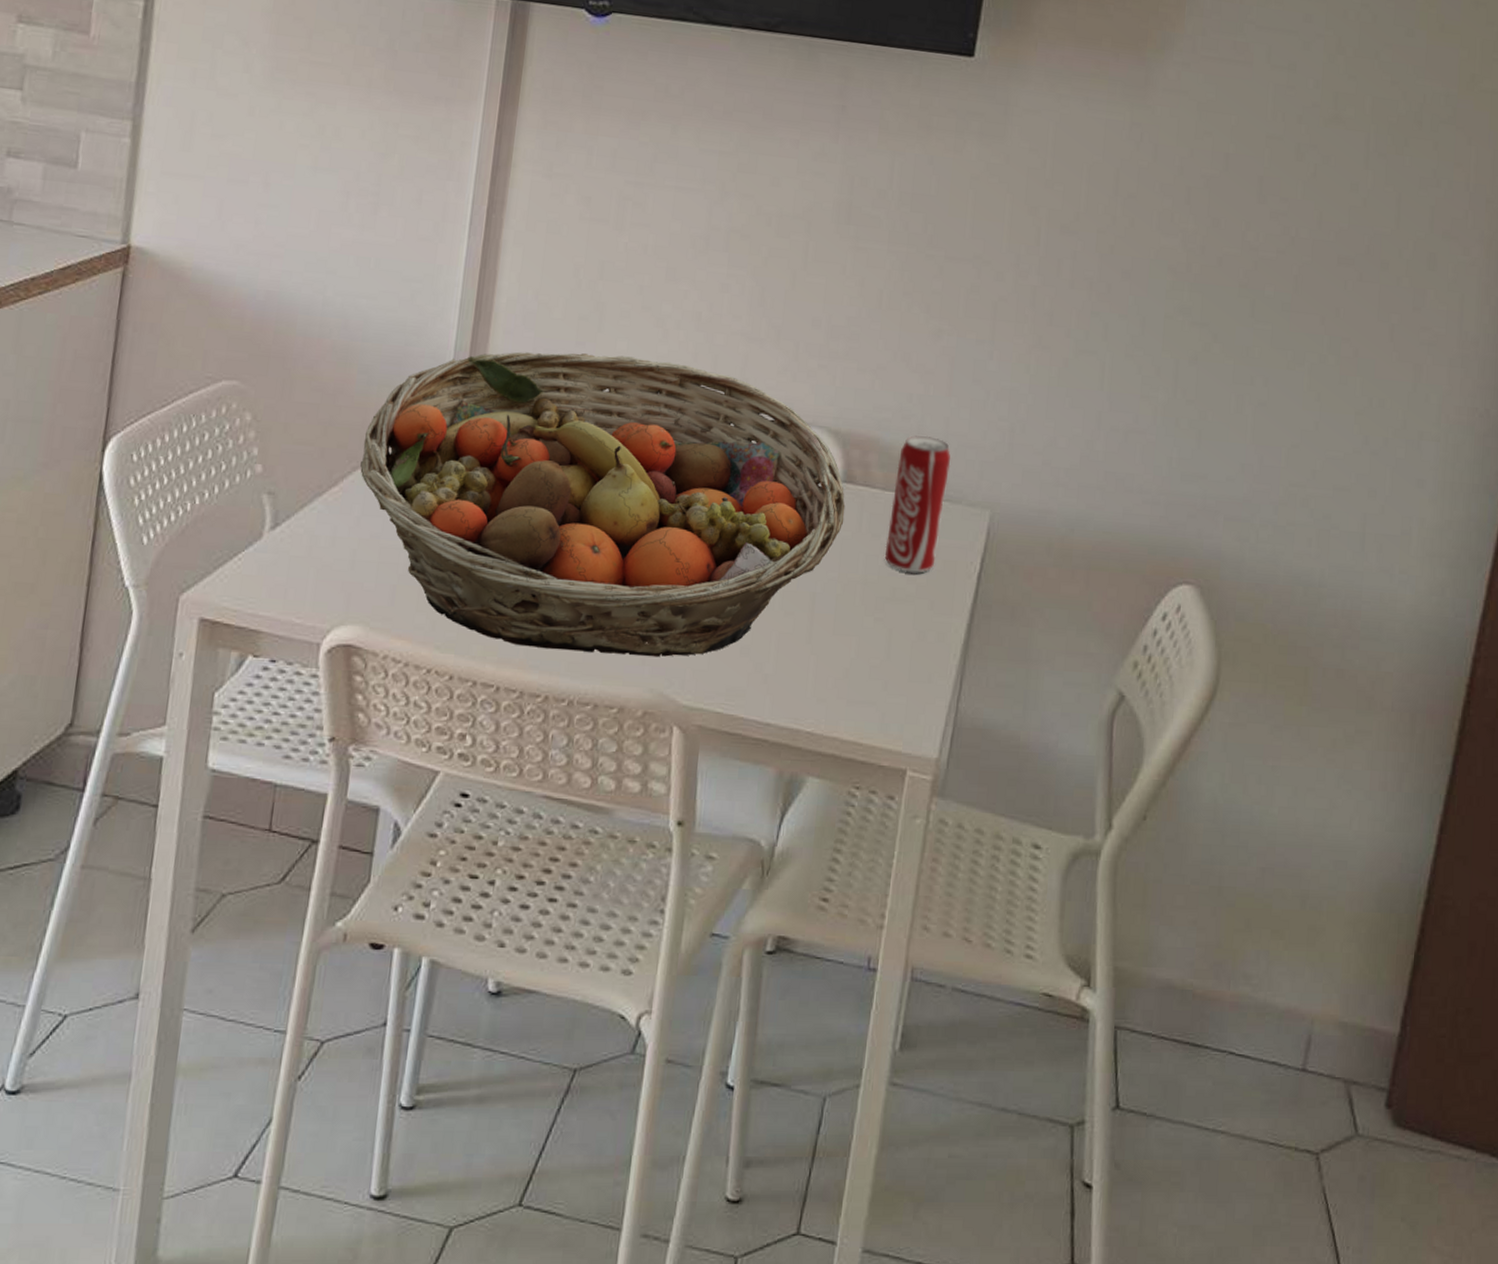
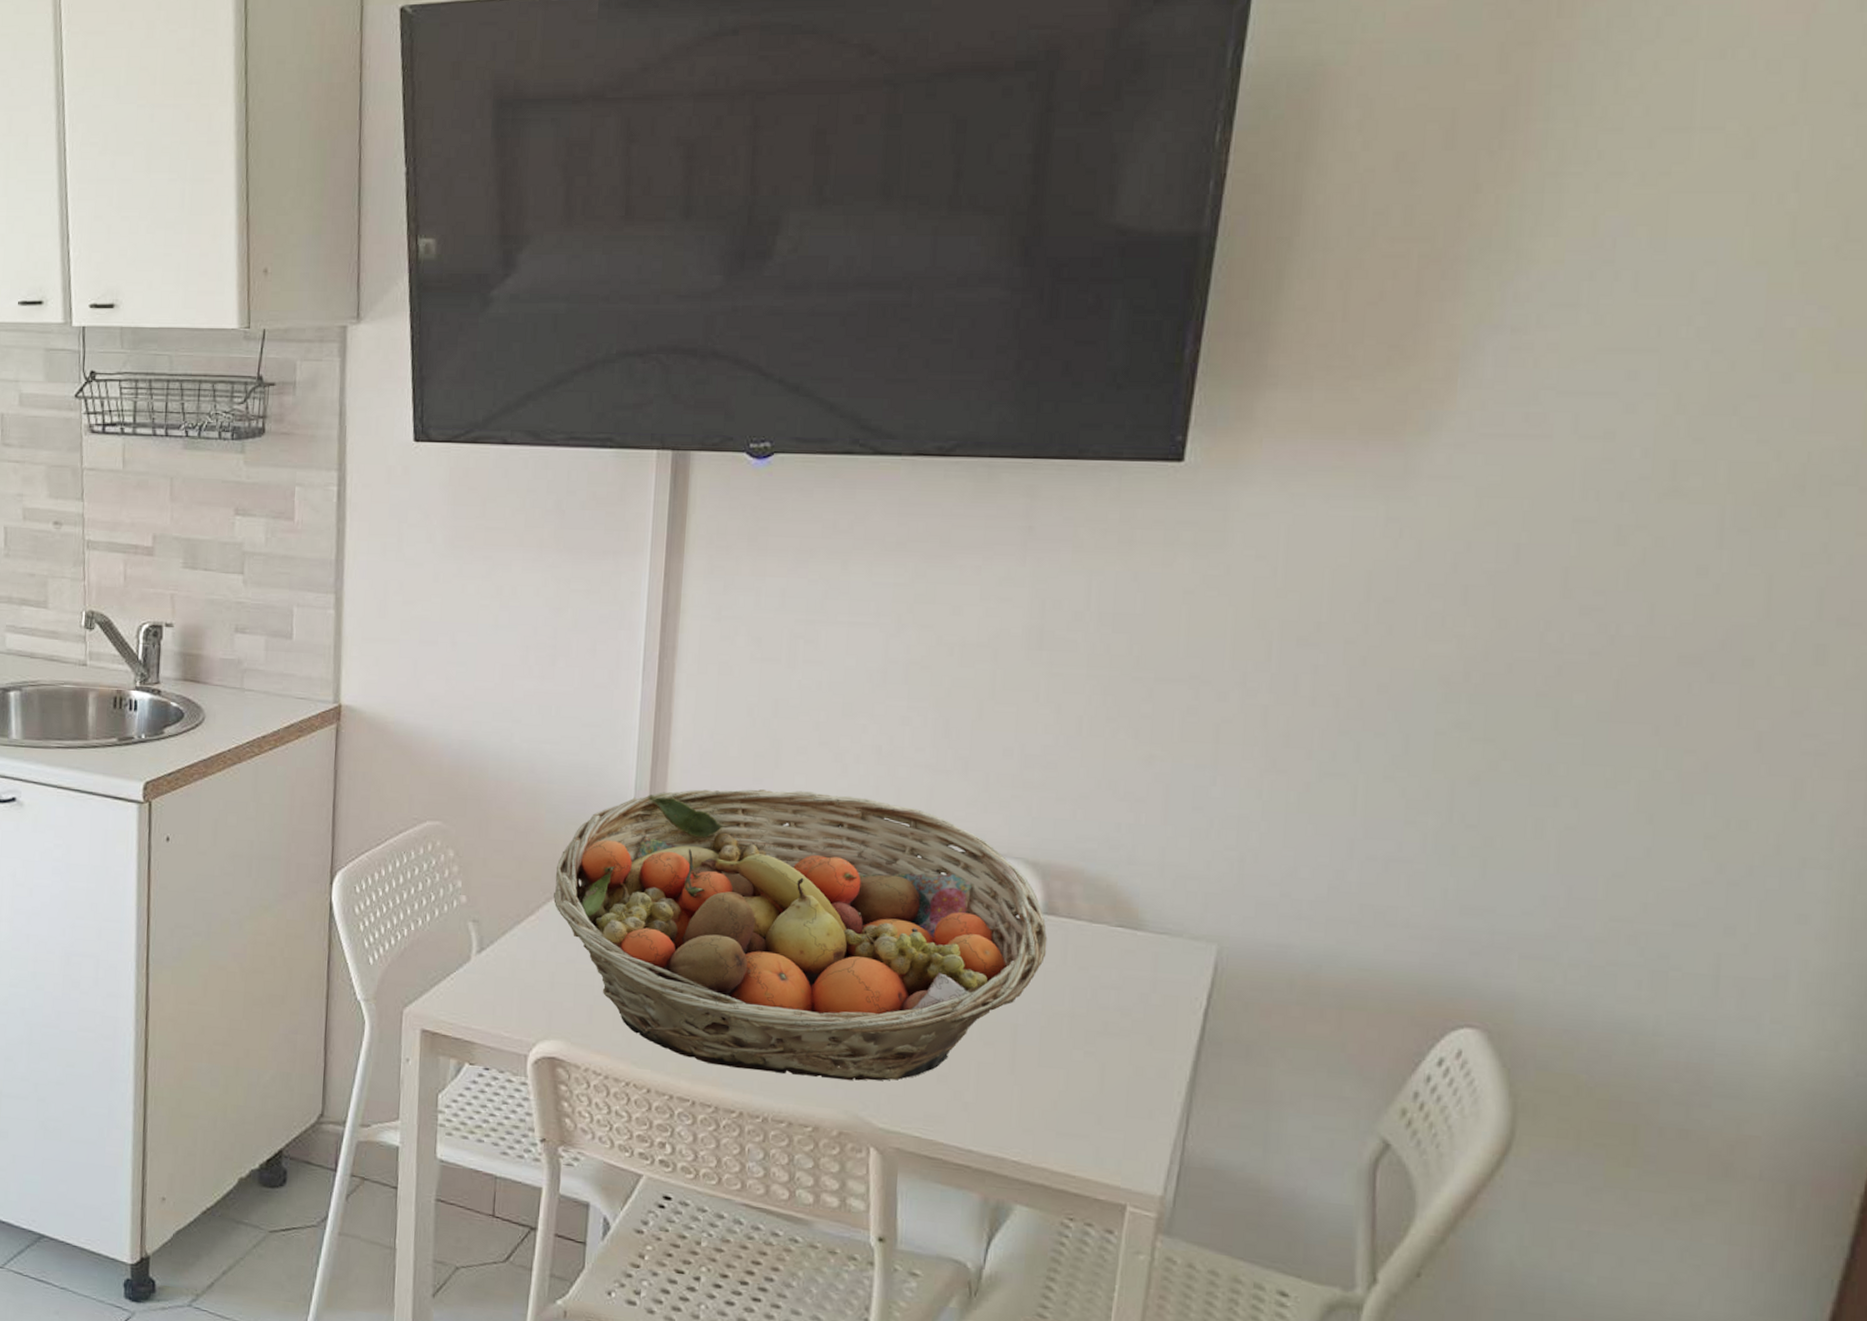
beverage can: present [884,435,951,573] -> none [1094,866,1168,1008]

